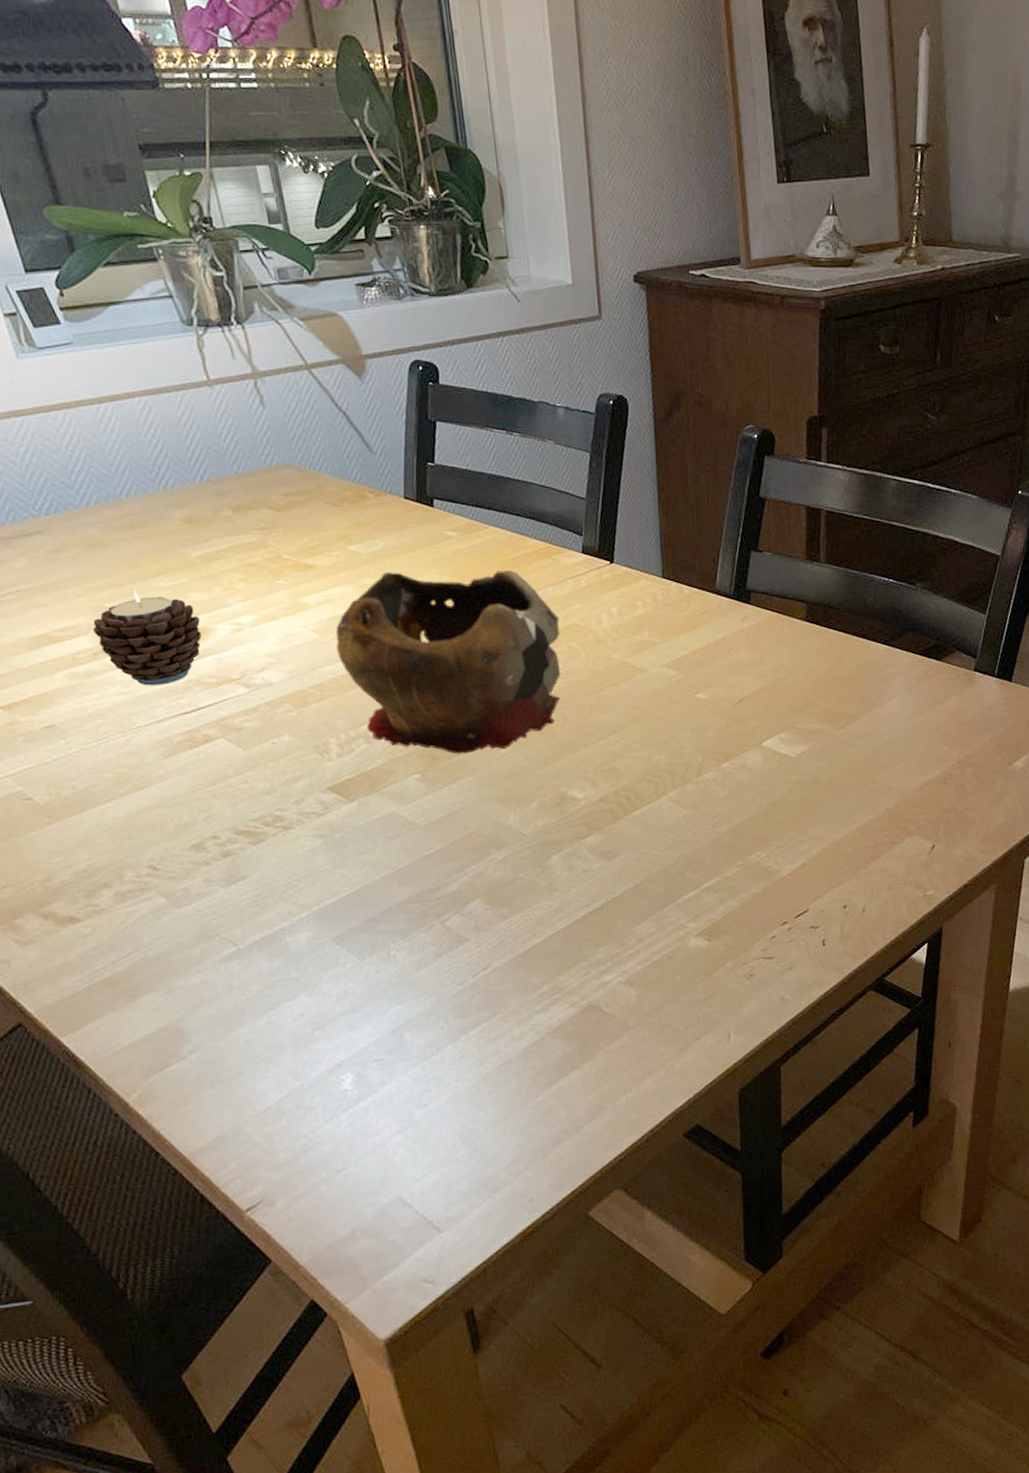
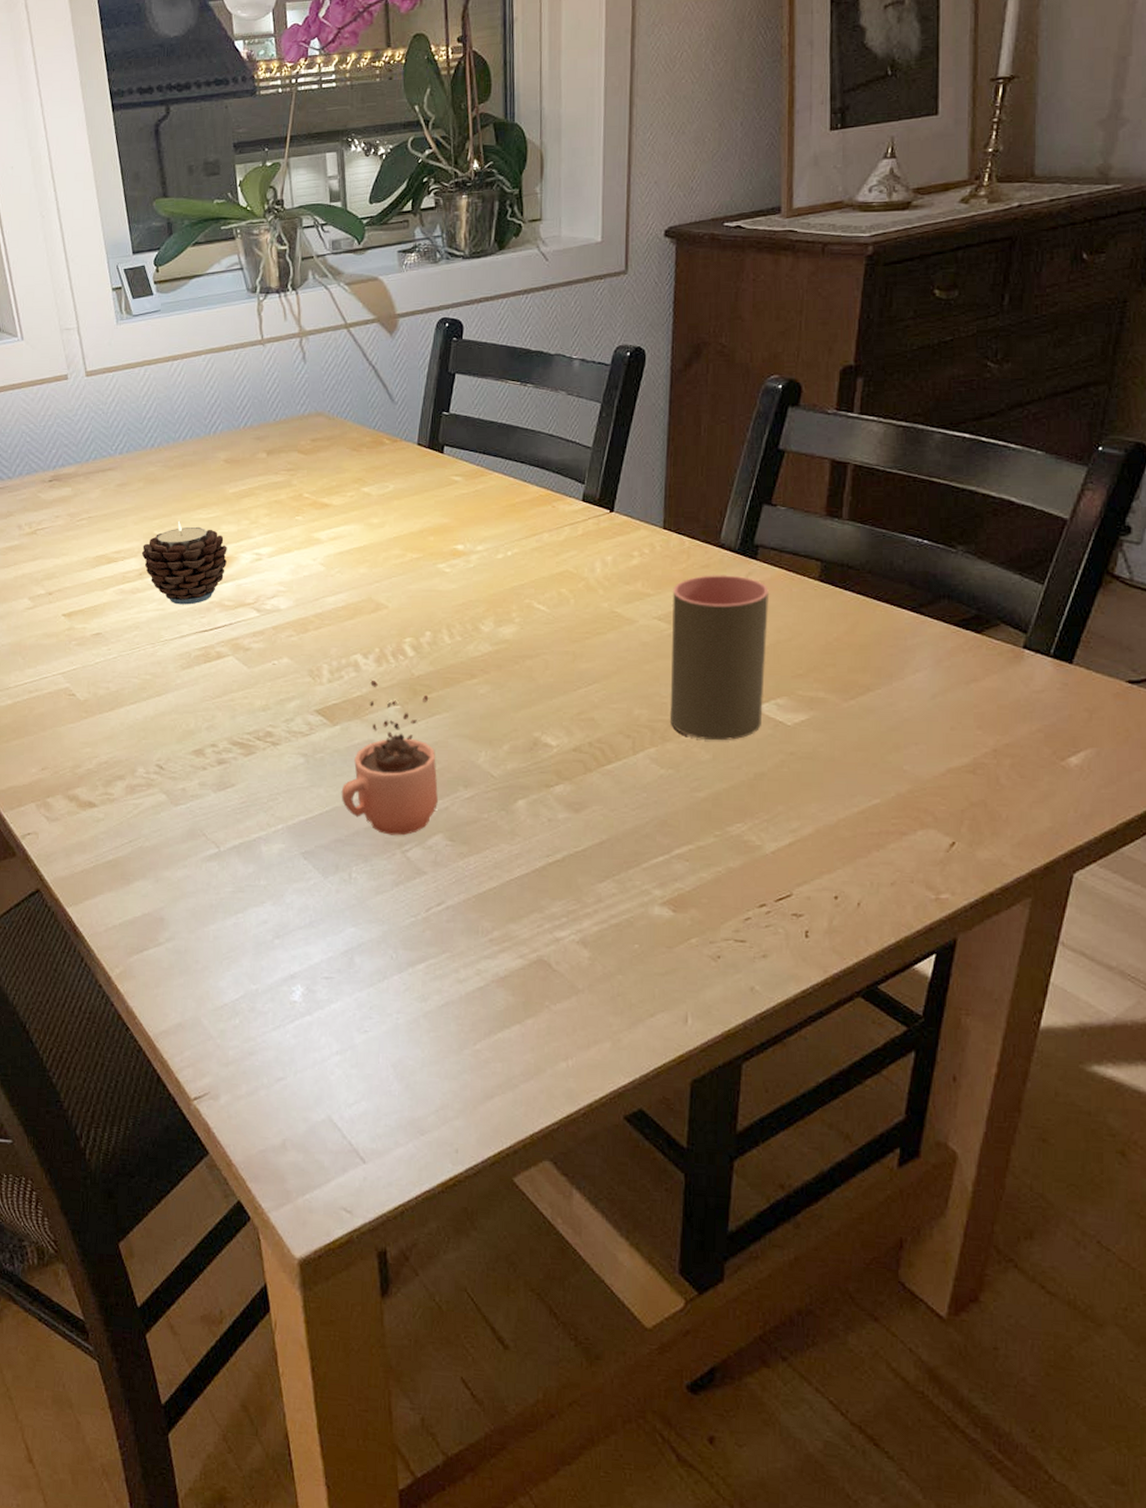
decorative bowl: present [335,570,560,754] -> none [340,513,552,690]
cocoa: none [367,751,472,907] -> present [341,681,438,836]
cup: none [677,619,769,778] -> present [669,574,770,741]

